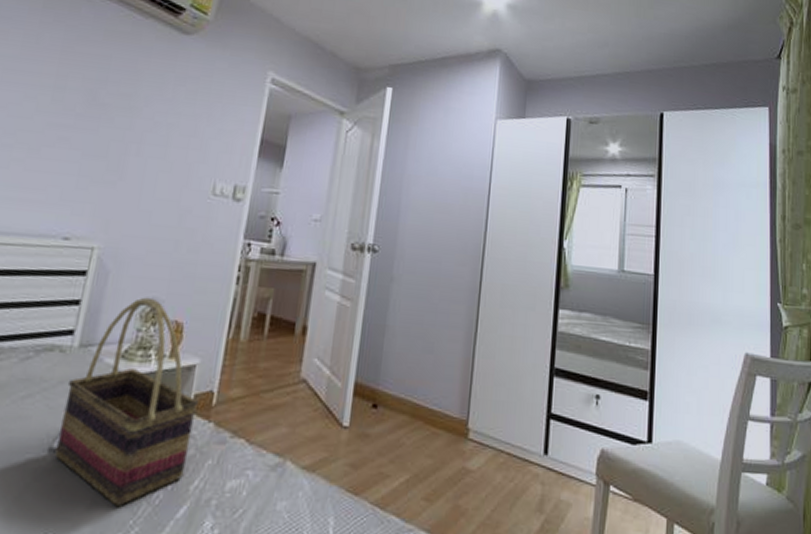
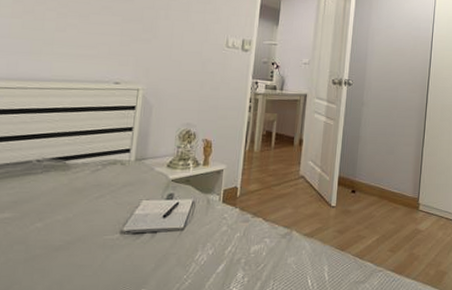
woven basket: present [54,297,199,506] -> none [125,123,228,267]

